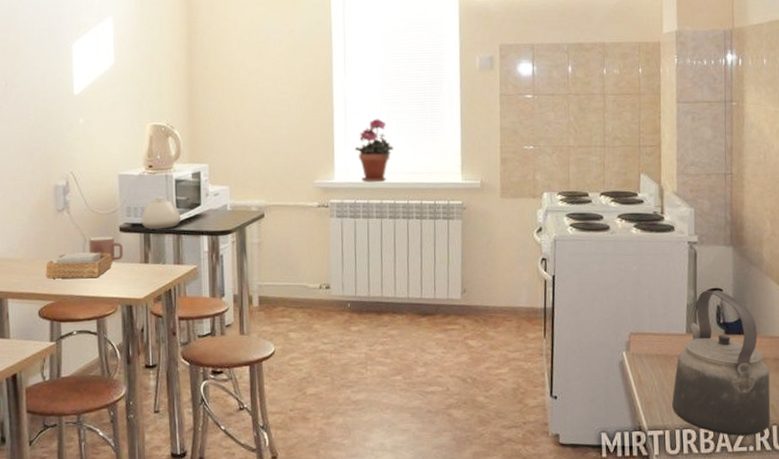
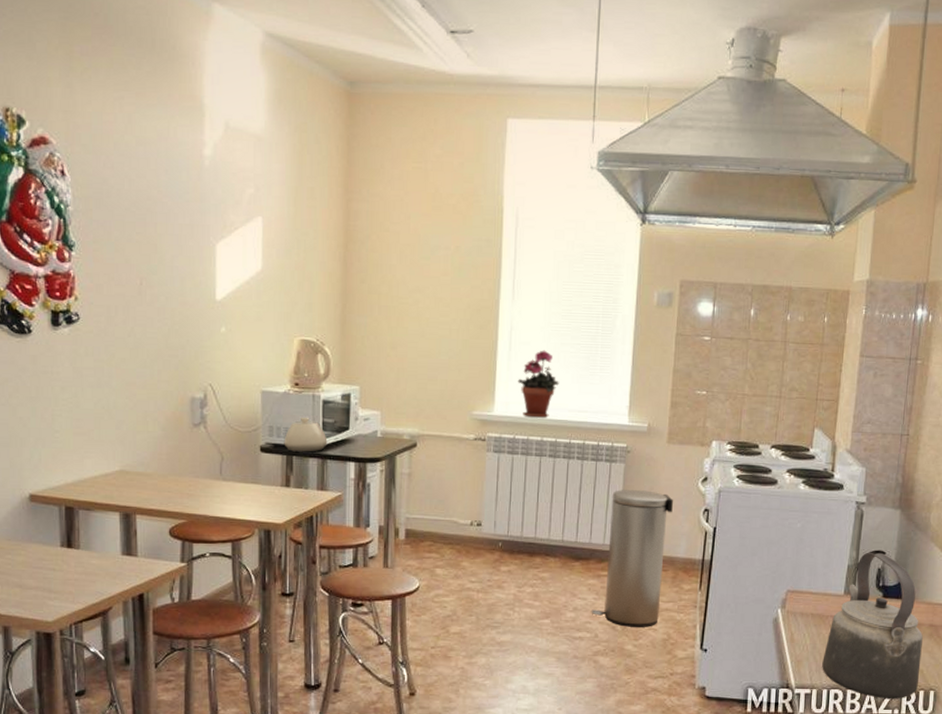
napkin holder: present [46,252,111,279] -> none [178,471,250,499]
mug: present [89,236,123,265] -> none [227,455,263,486]
pedal bin: none [441,244,511,379] -> present [591,490,673,627]

